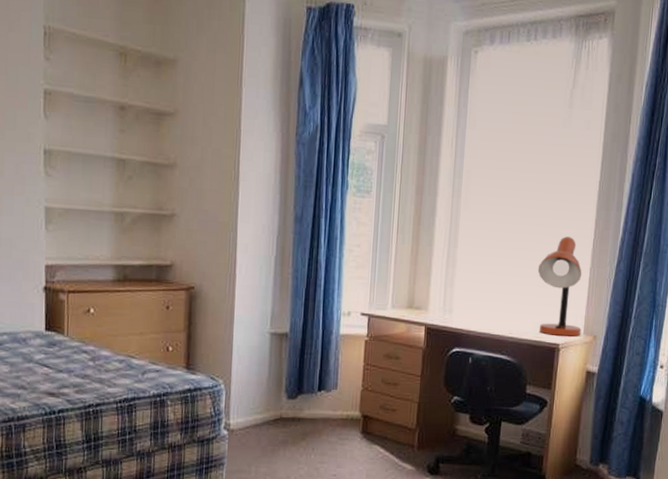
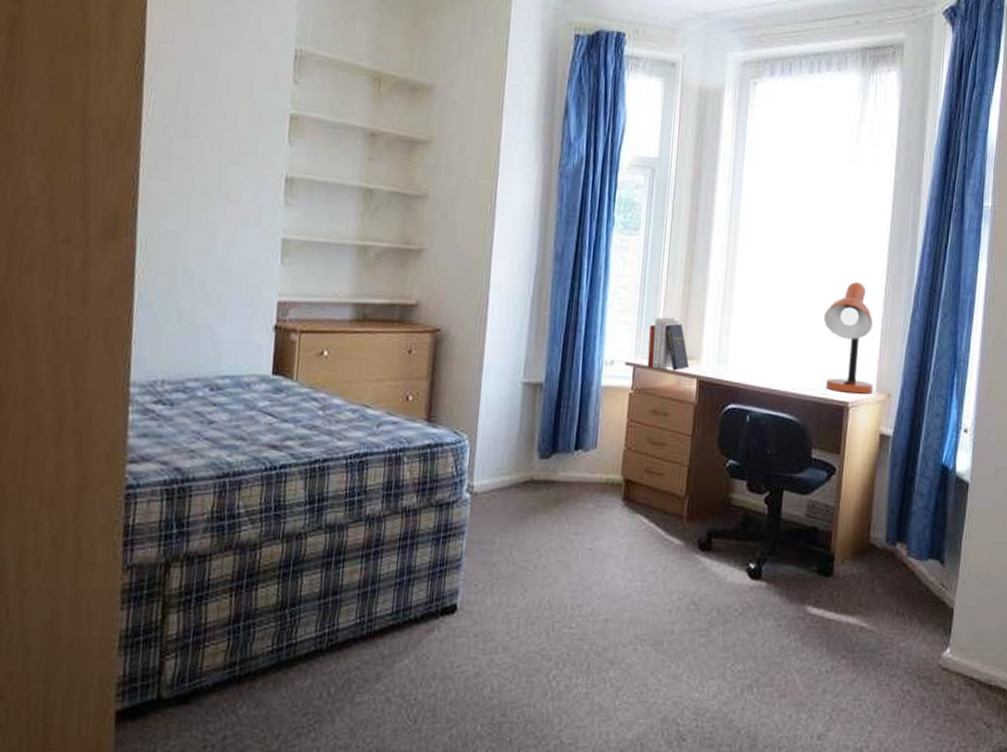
books: none [380,272,418,319] -> present [647,317,690,371]

